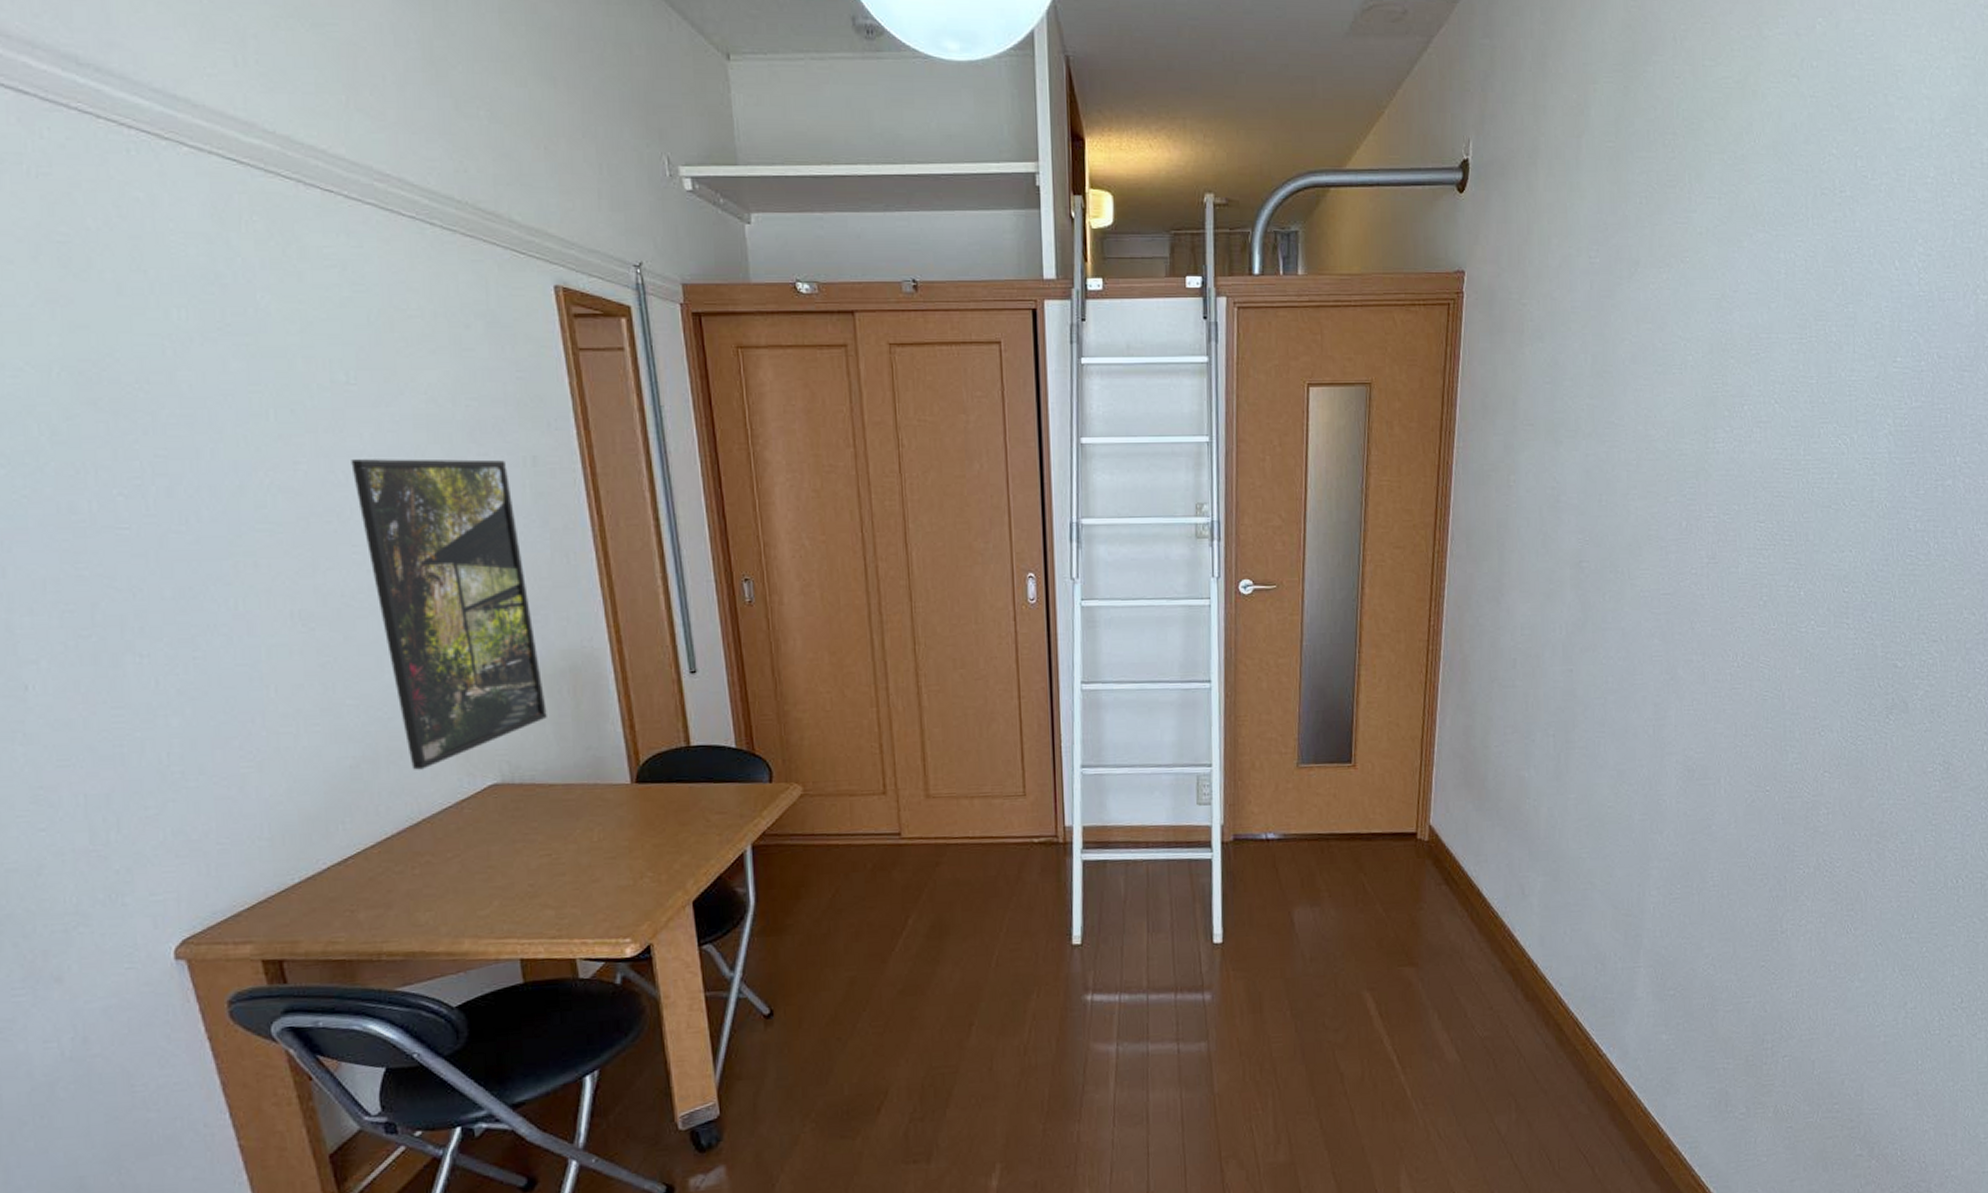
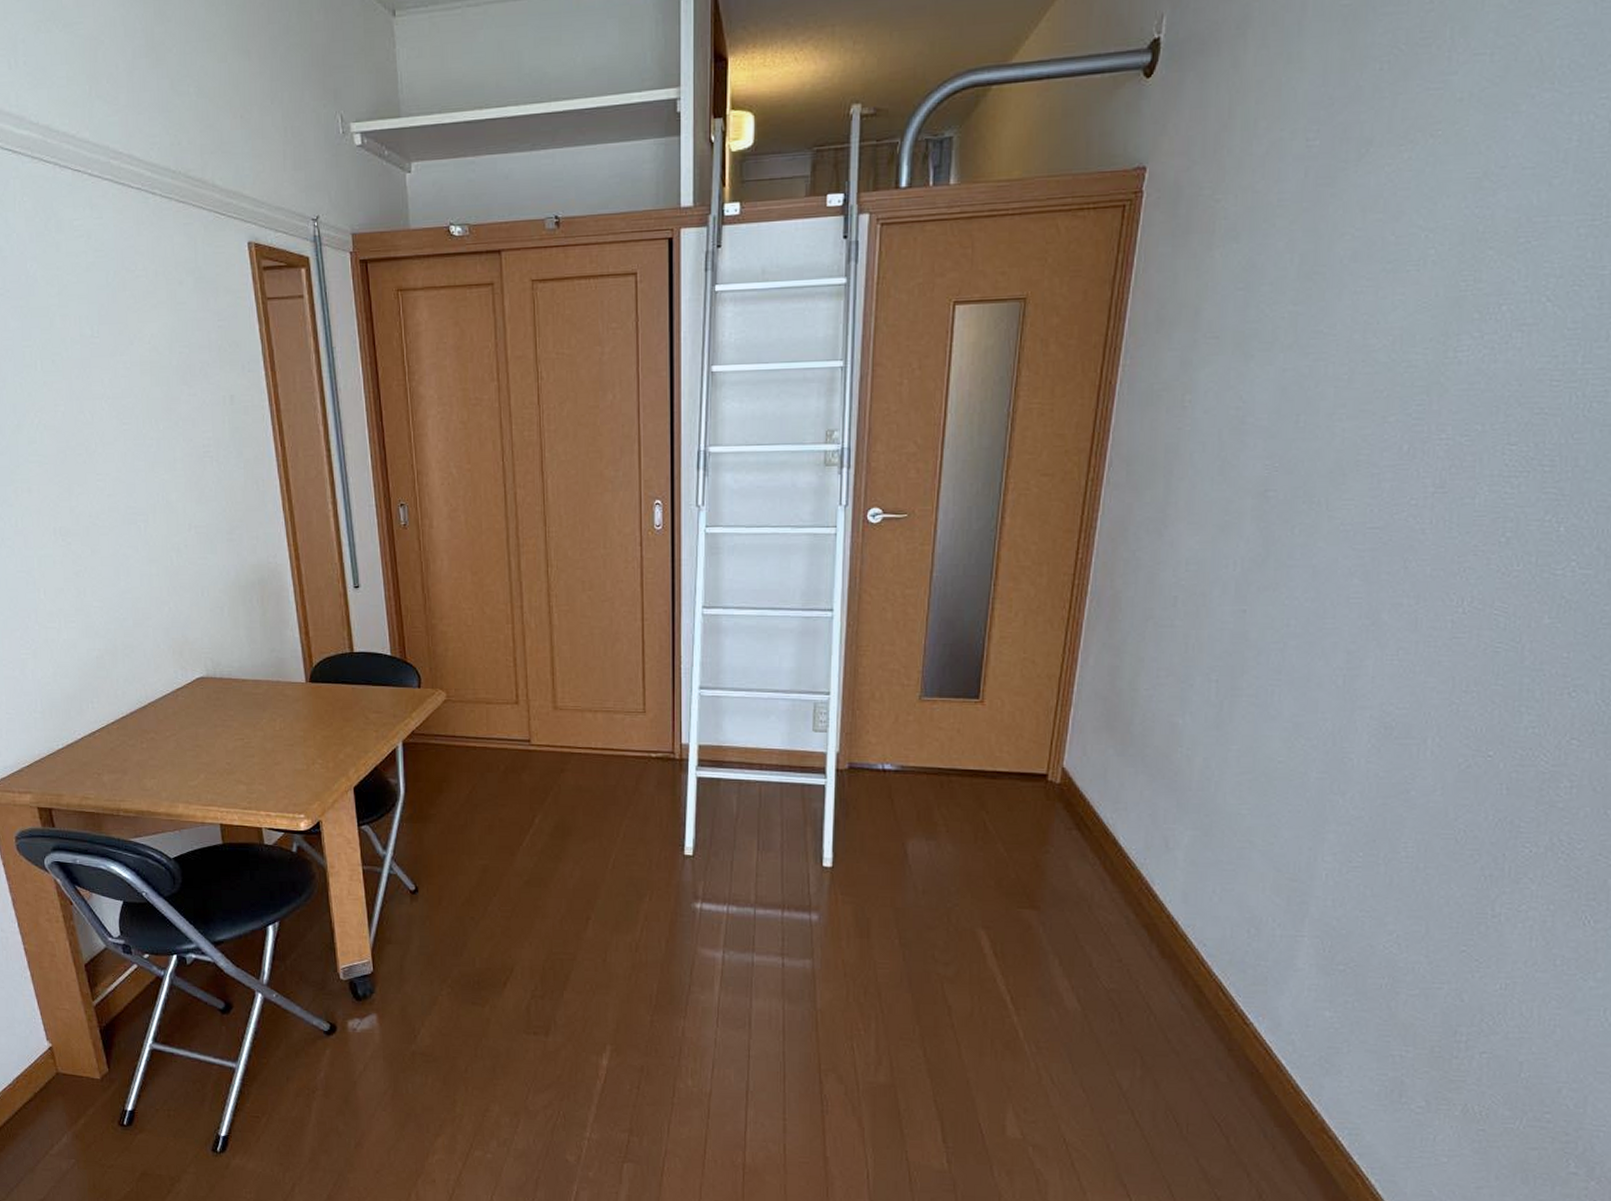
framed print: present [351,459,547,770] -> none [95,399,241,662]

